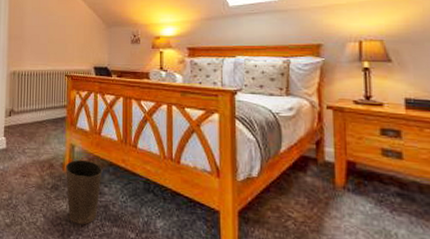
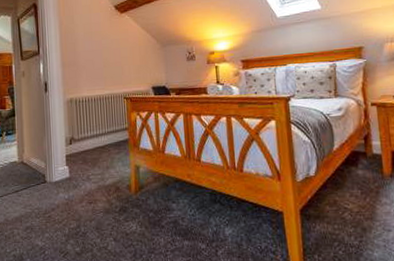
waste basket: present [65,159,103,225] -> none [131,179,169,243]

